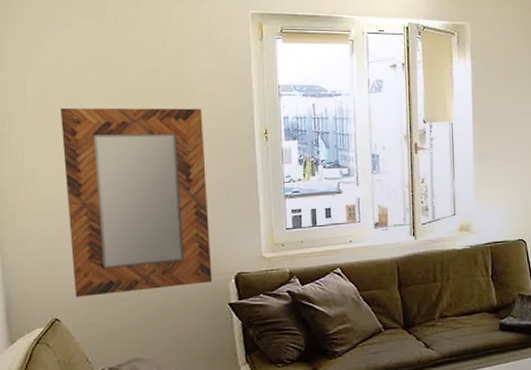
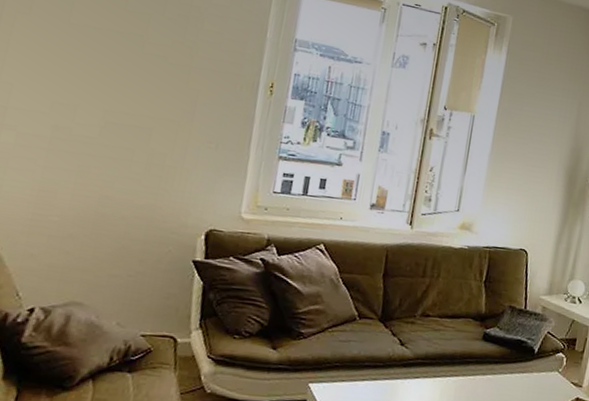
home mirror: present [60,107,212,297] -> none [18,14,206,235]

